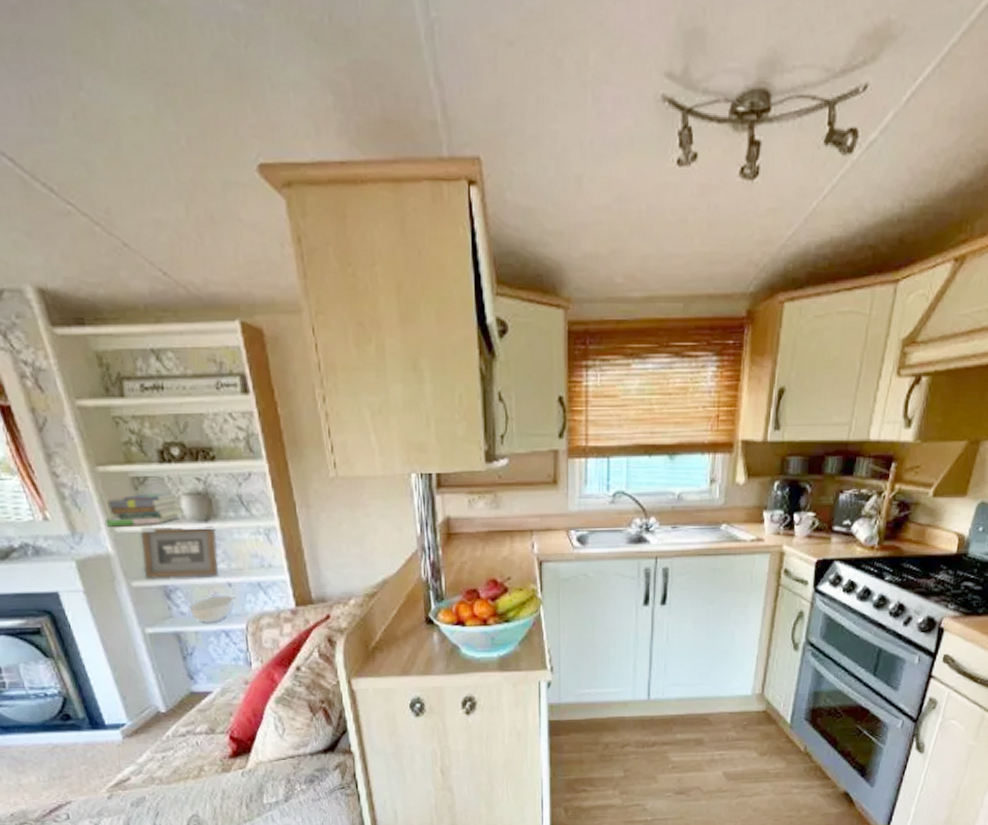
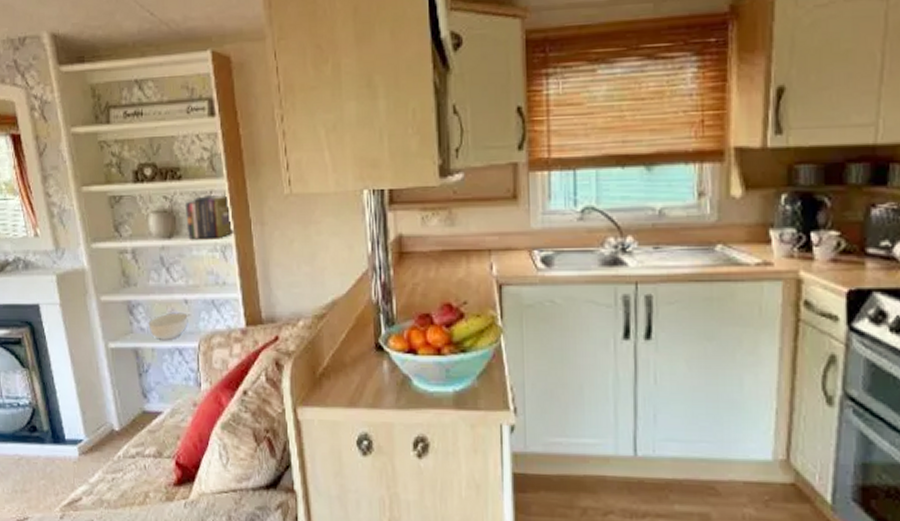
books: present [105,493,183,527] -> none [84,211,150,243]
picture frame: present [141,525,219,579] -> none [112,242,178,294]
books: none [222,477,279,523] -> present [186,195,235,240]

